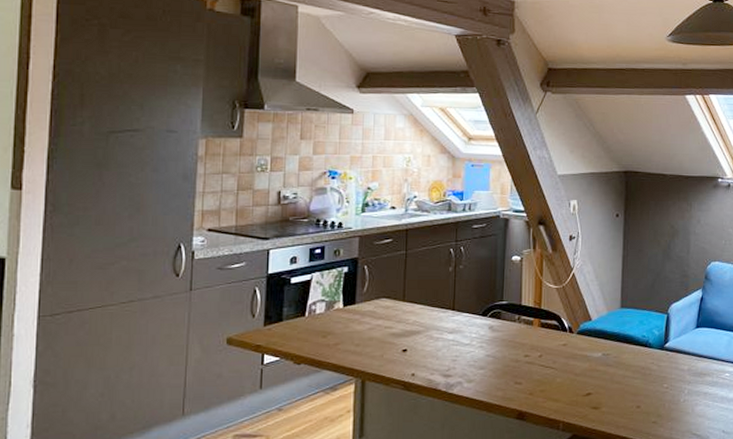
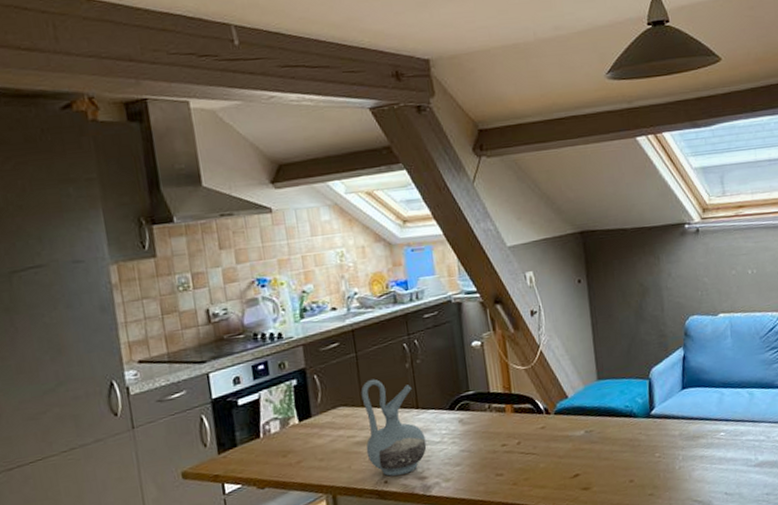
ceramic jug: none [400,277,456,370] -> present [361,379,427,477]

